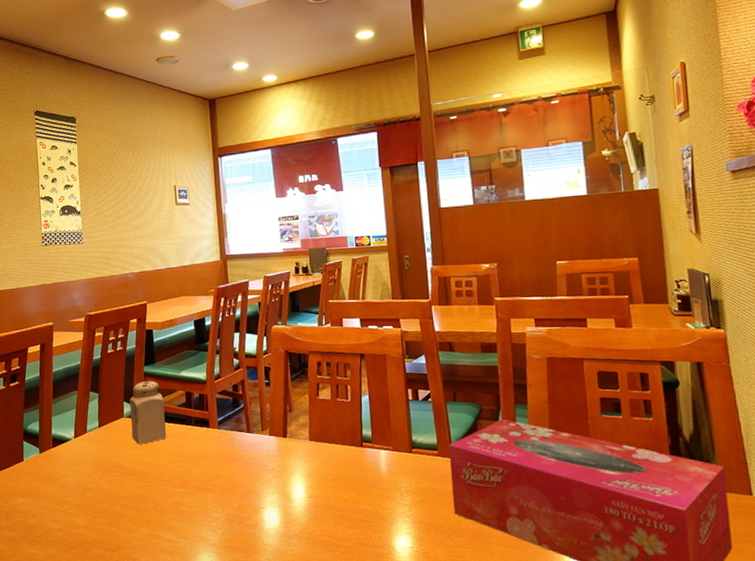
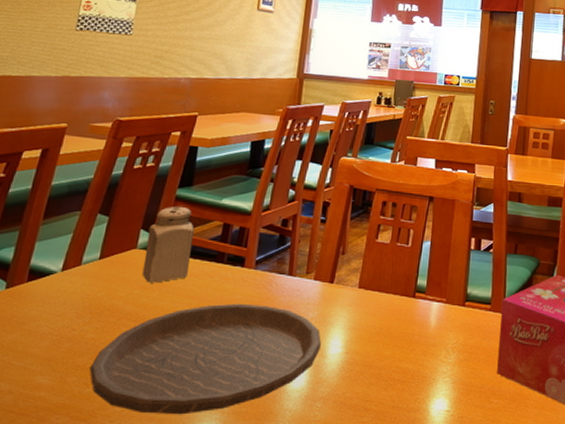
plate: none [110,458,287,548] -> present [89,303,322,415]

